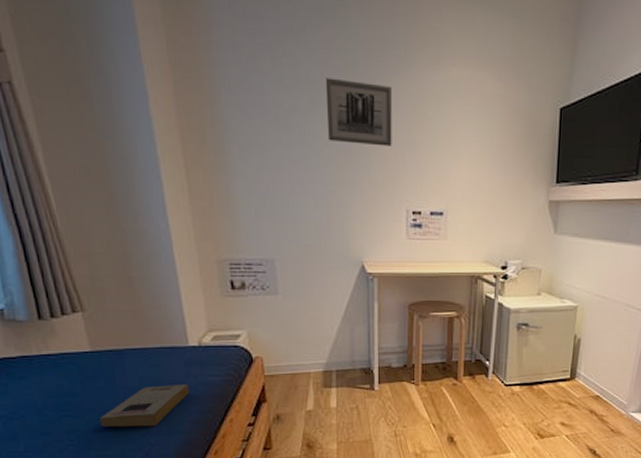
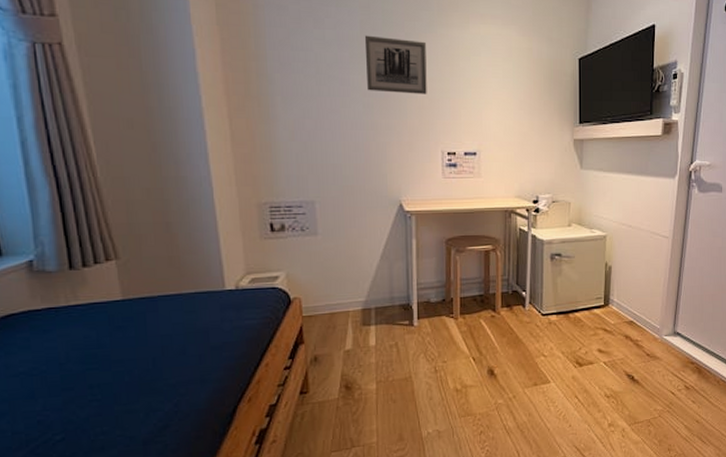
book: present [99,383,190,428] -> none [126,328,225,379]

